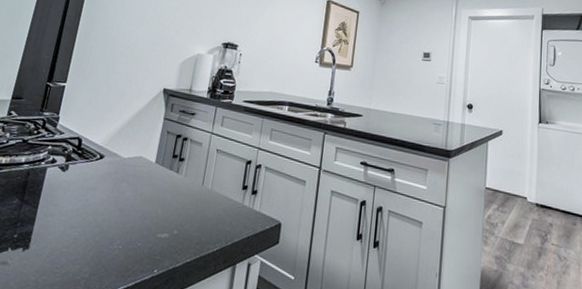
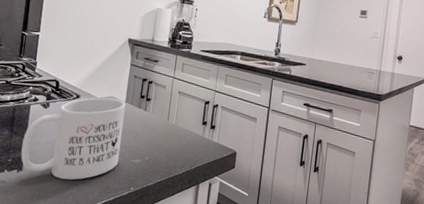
mug: none [29,158,156,261] -> present [21,97,126,180]

